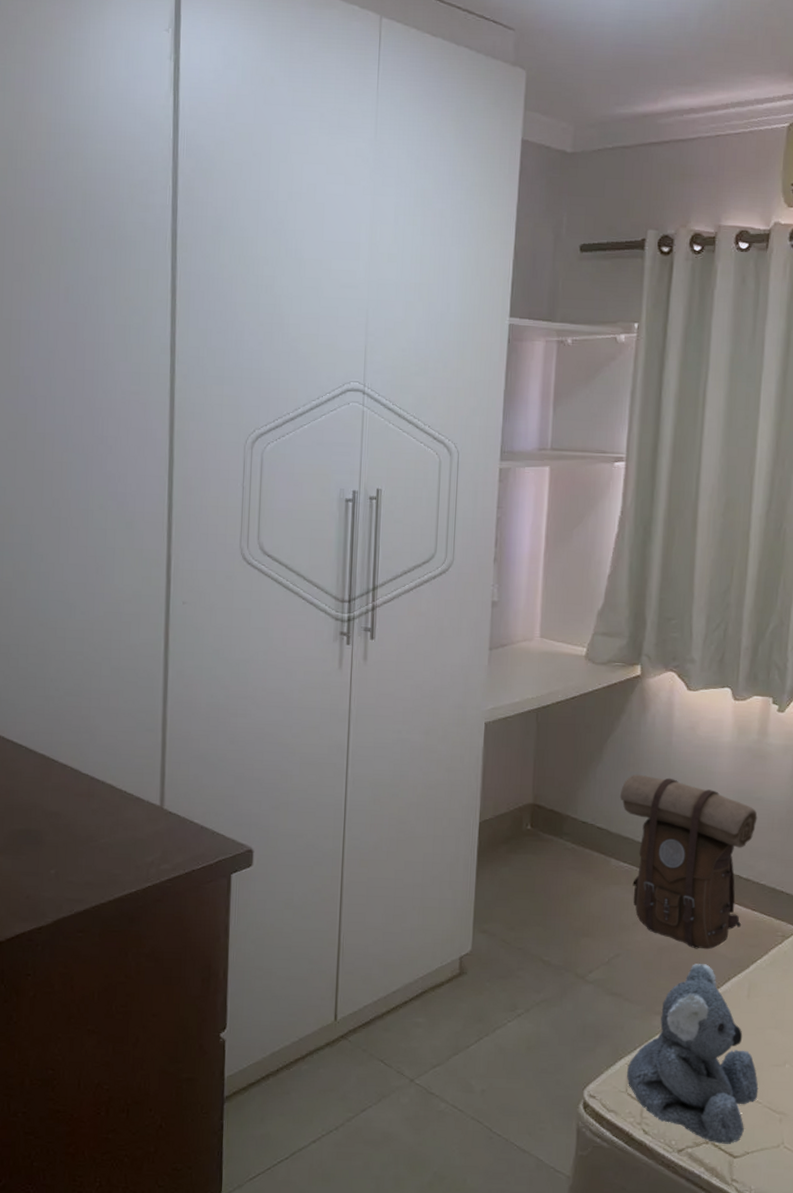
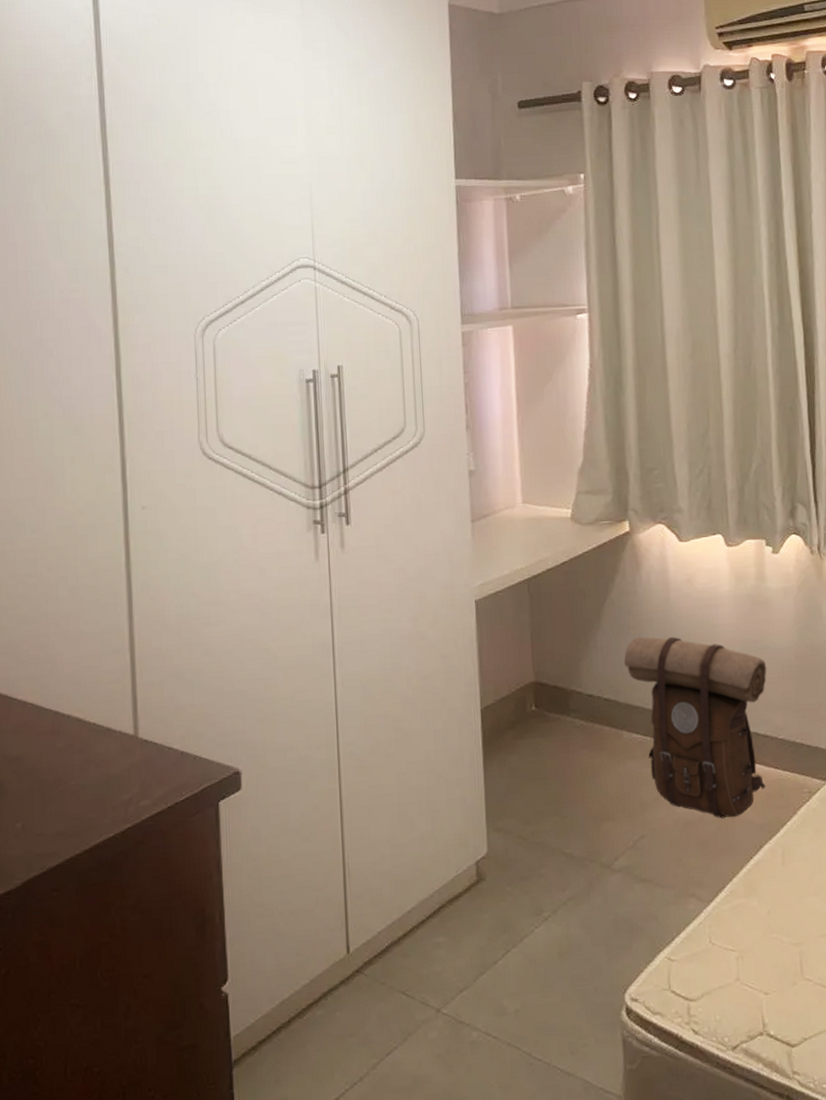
koala plush: present [626,963,759,1144] -> none [667,833,808,1034]

